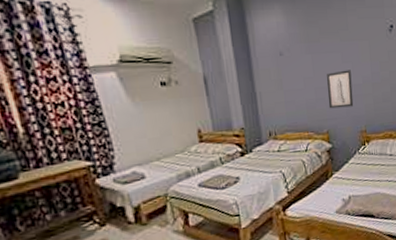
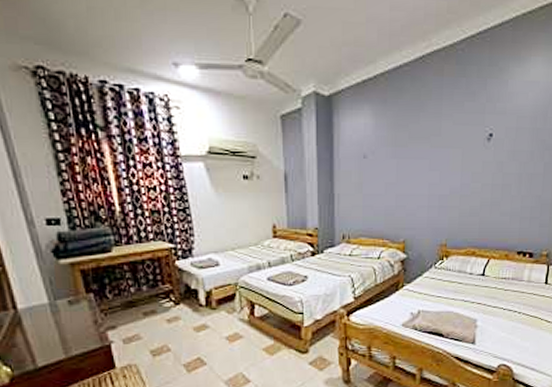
wall art: present [326,70,354,109] -> none [408,178,438,218]

